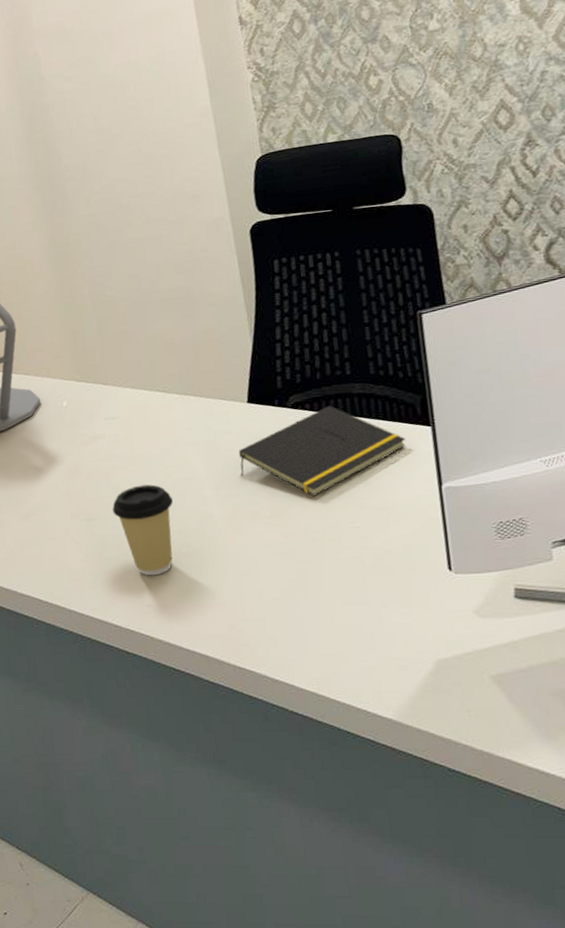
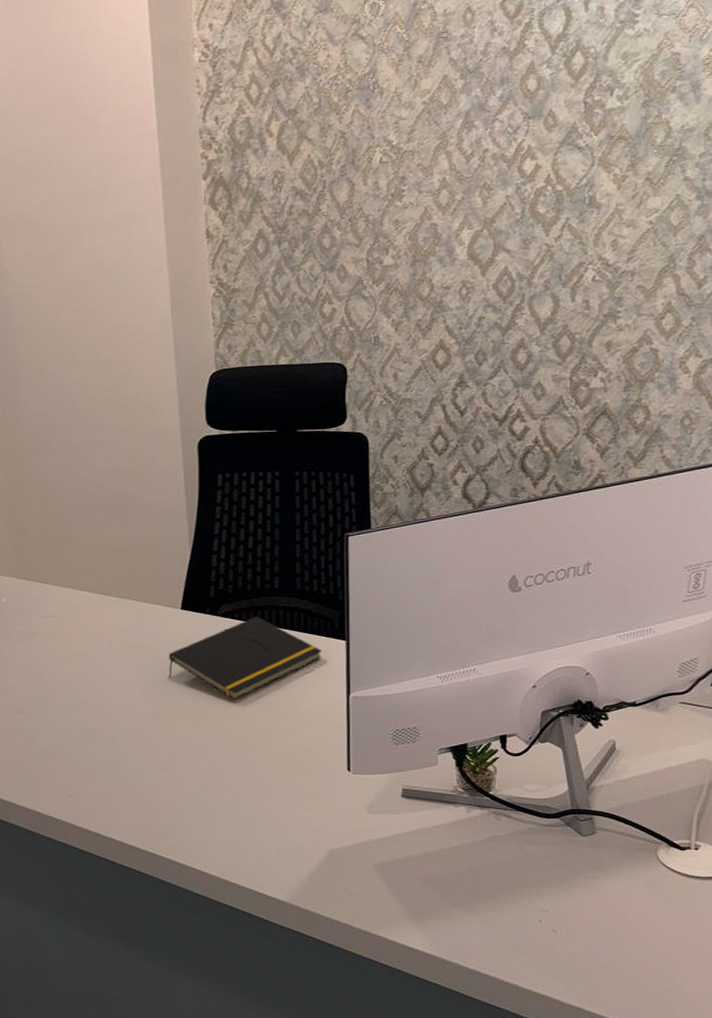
coffee cup: present [112,484,174,576] -> none [43,682,103,768]

